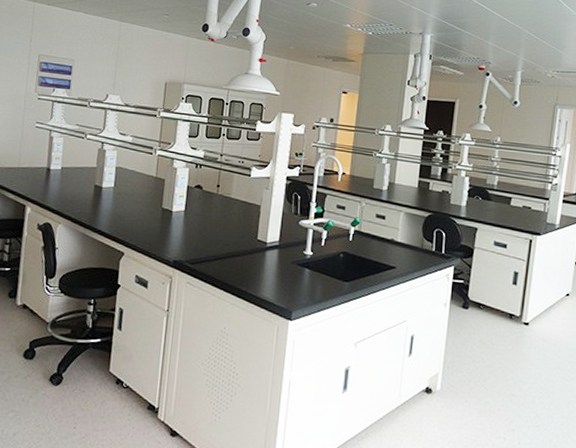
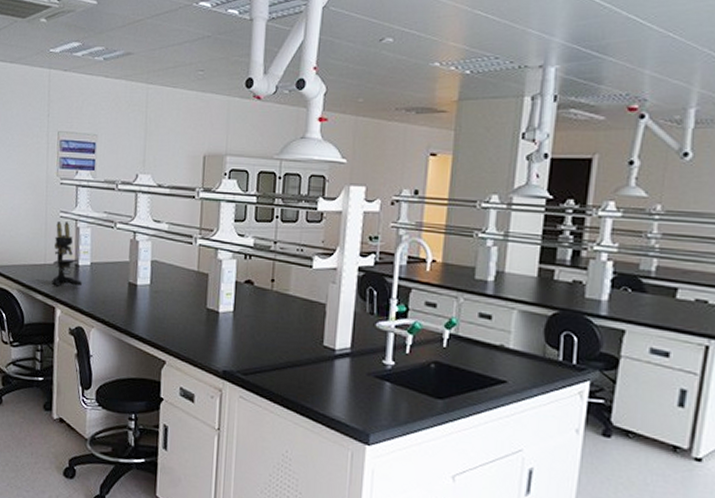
microscope: none [24,130,52,187] -> present [52,221,82,286]

